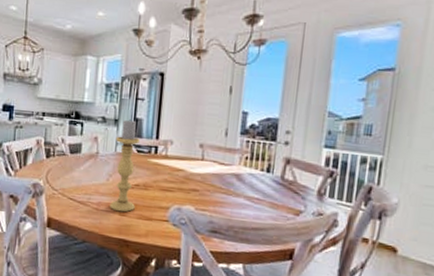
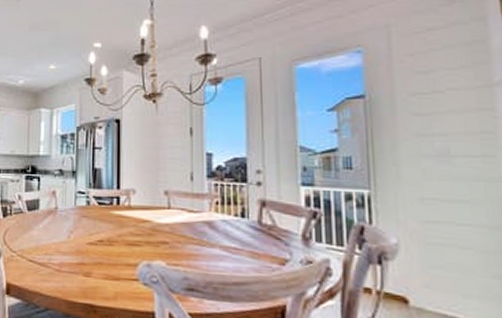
candle holder: present [110,119,140,213] -> none [73,170,100,273]

